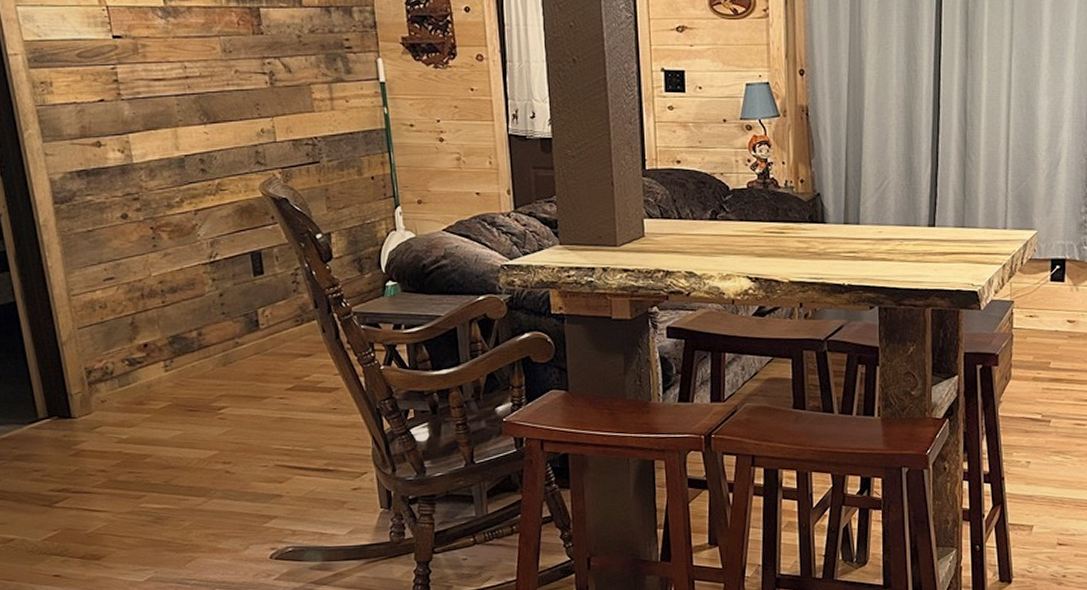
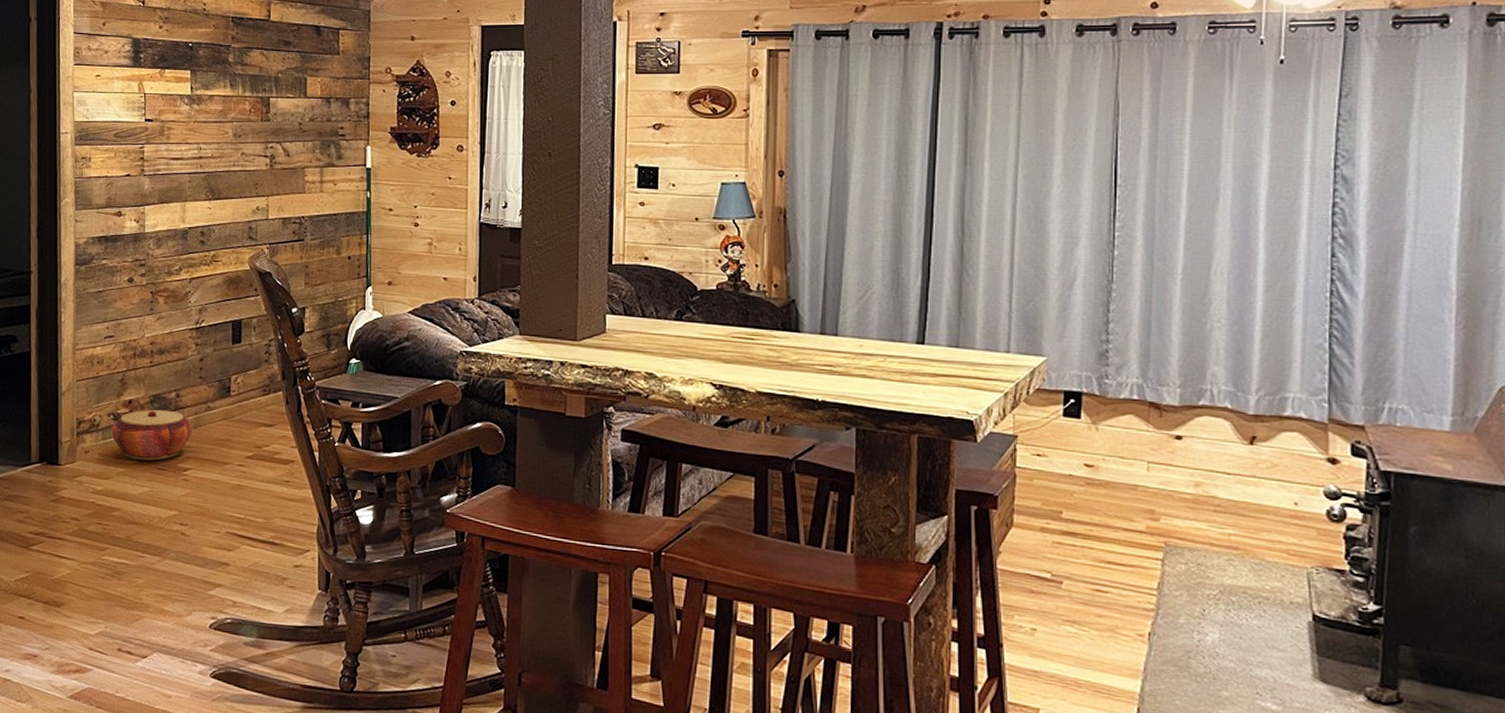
woven basket: none [128,350,222,404] -> present [111,409,193,461]

